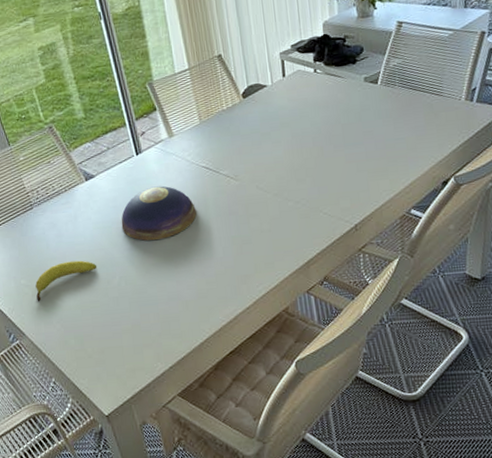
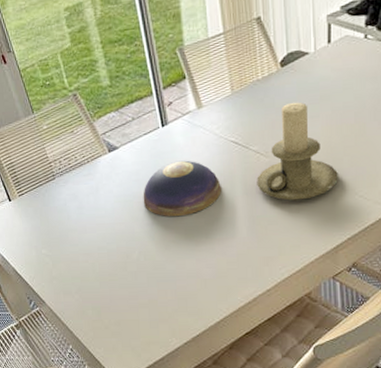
fruit: present [35,260,97,302] -> none [56,233,117,272]
candle holder: none [229,129,303,220] -> present [257,102,338,201]

